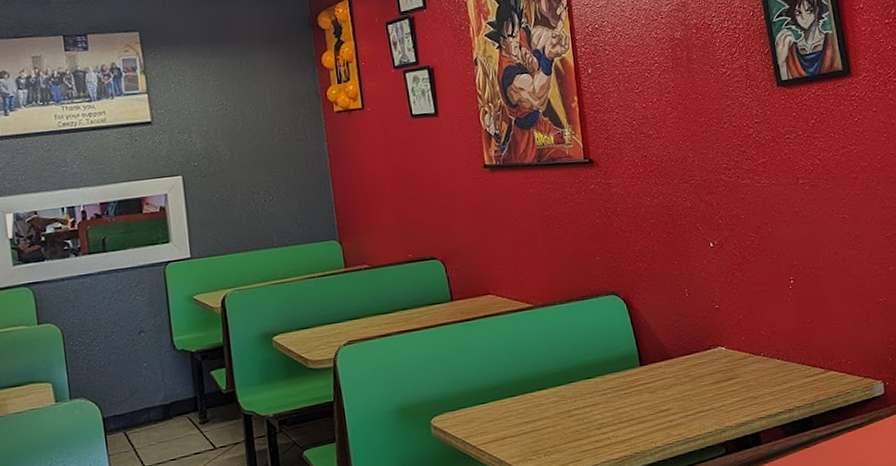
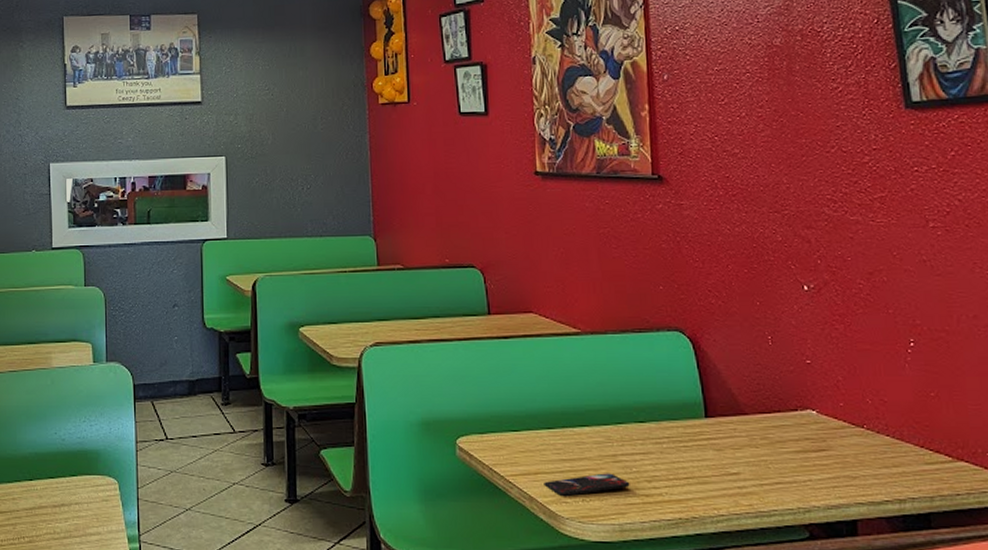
smartphone: none [510,427,583,456] -> present [544,473,630,497]

